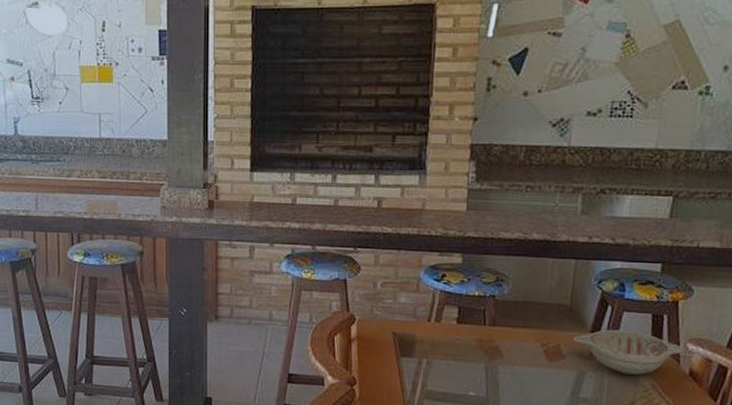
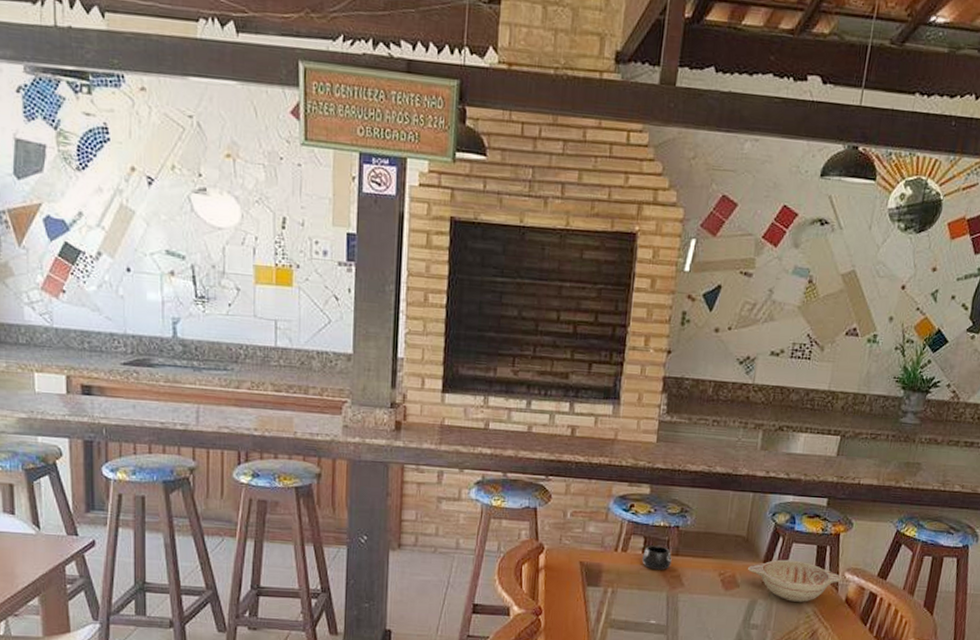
mug: none [457,315,489,341] -> present [642,545,672,570]

